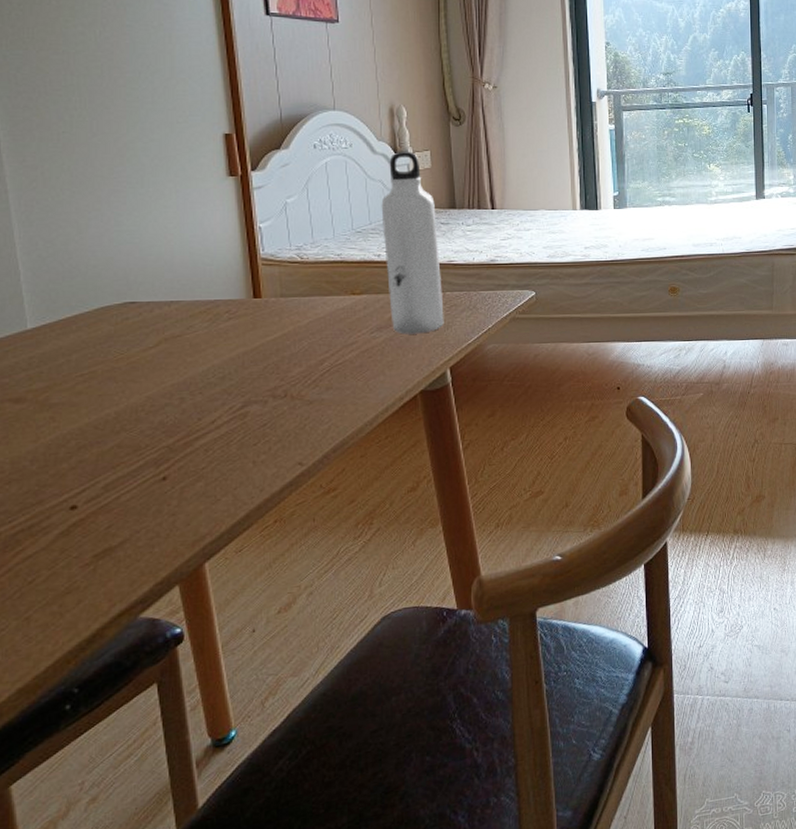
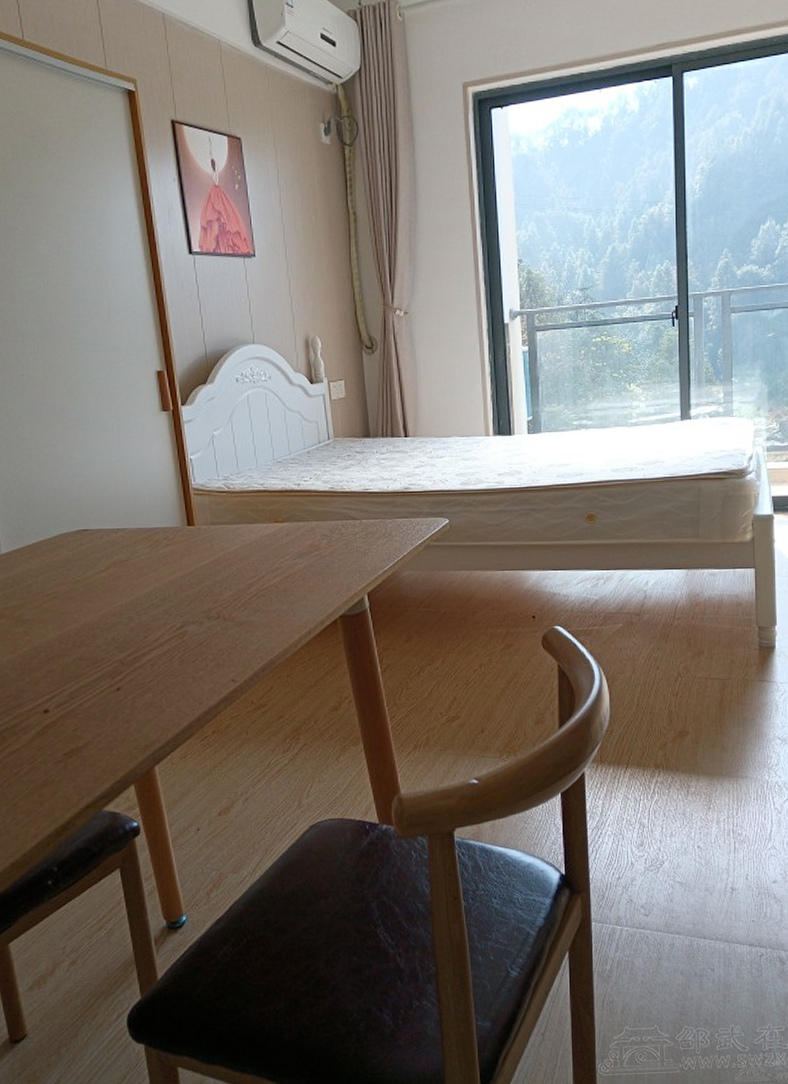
water bottle: present [381,151,444,334] -> none [299,381,361,561]

